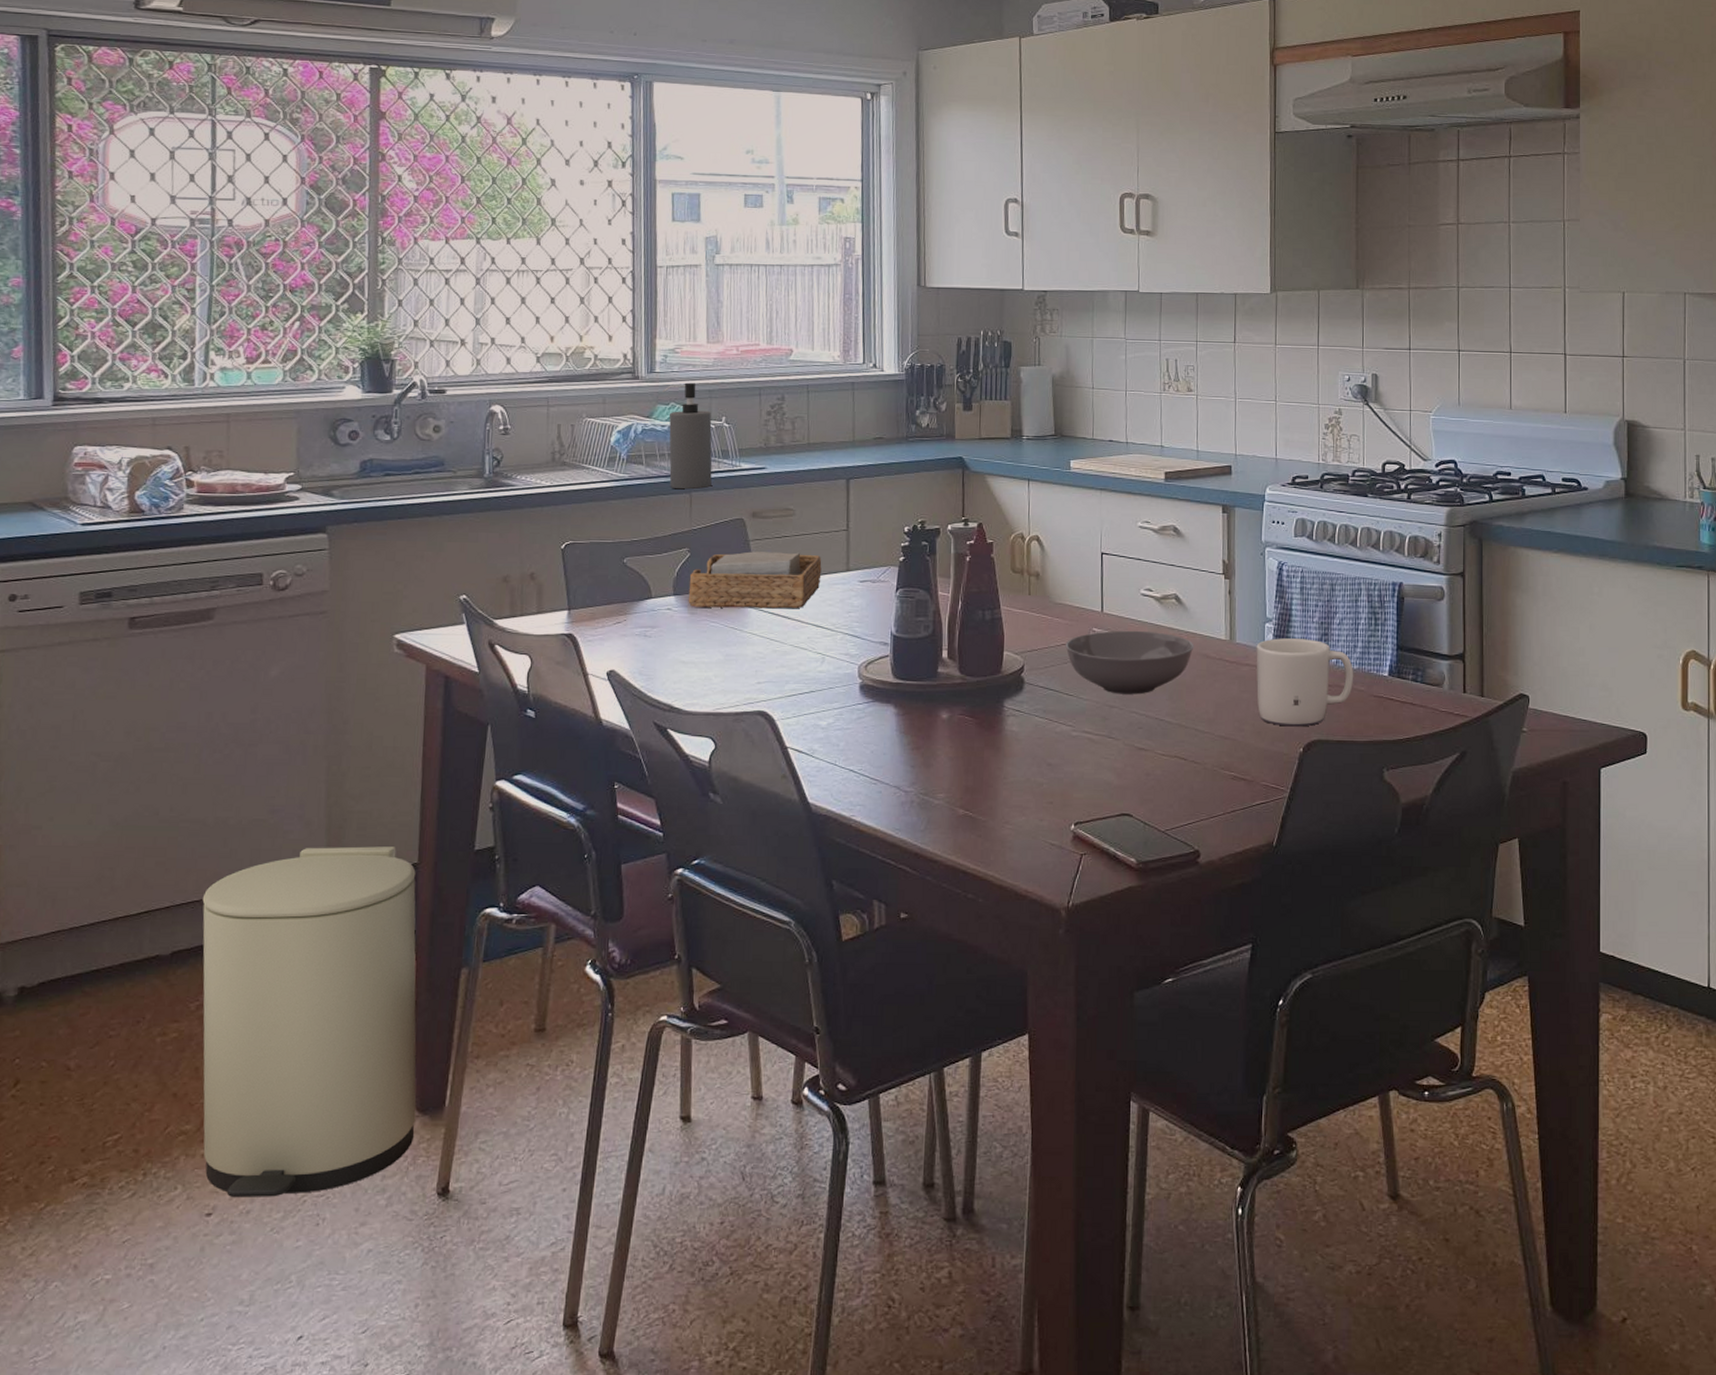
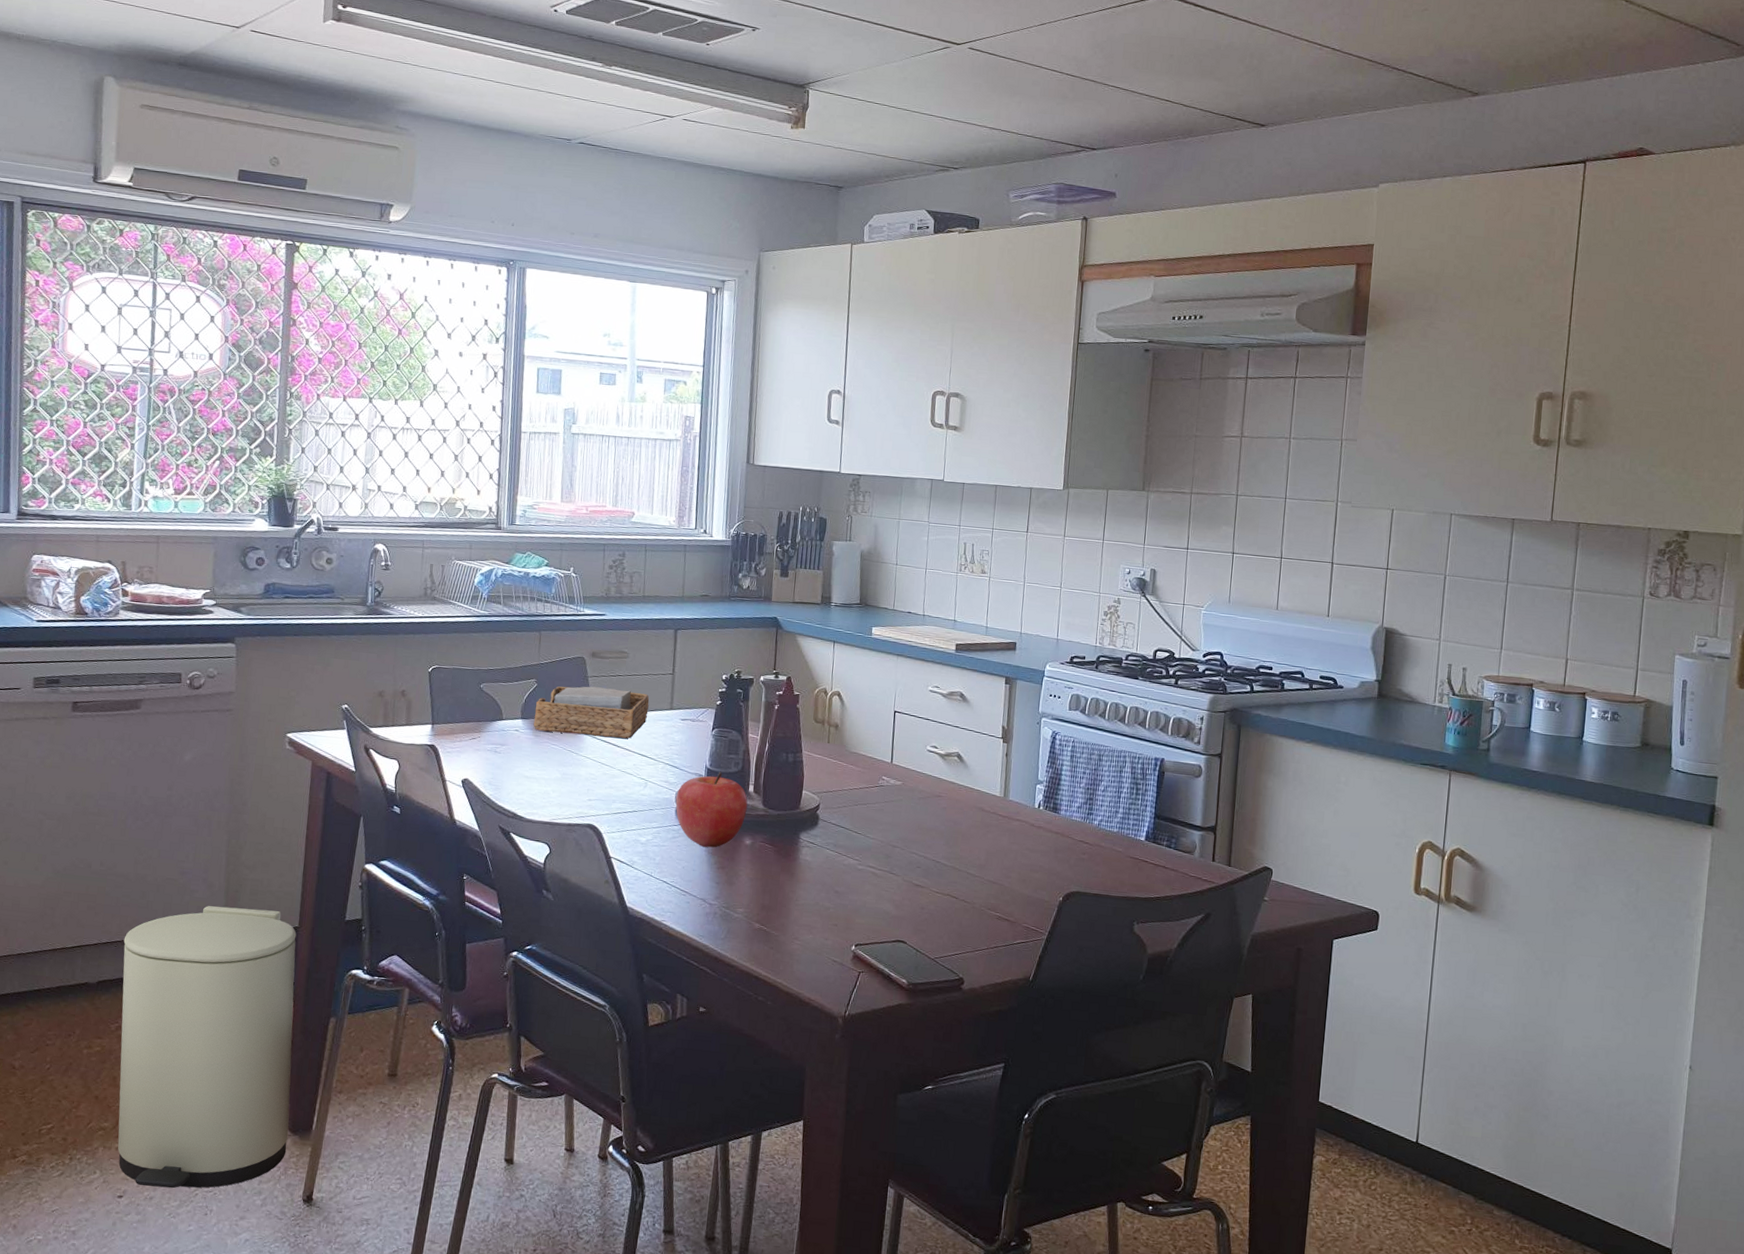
soap dispenser: present [662,382,712,490] -> none [520,535,562,629]
fruit: none [858,637,942,727] -> present [675,771,748,848]
bowl: present [1065,630,1194,695] -> none [857,780,972,838]
mug: present [1256,638,1354,727] -> none [1024,799,1114,879]

